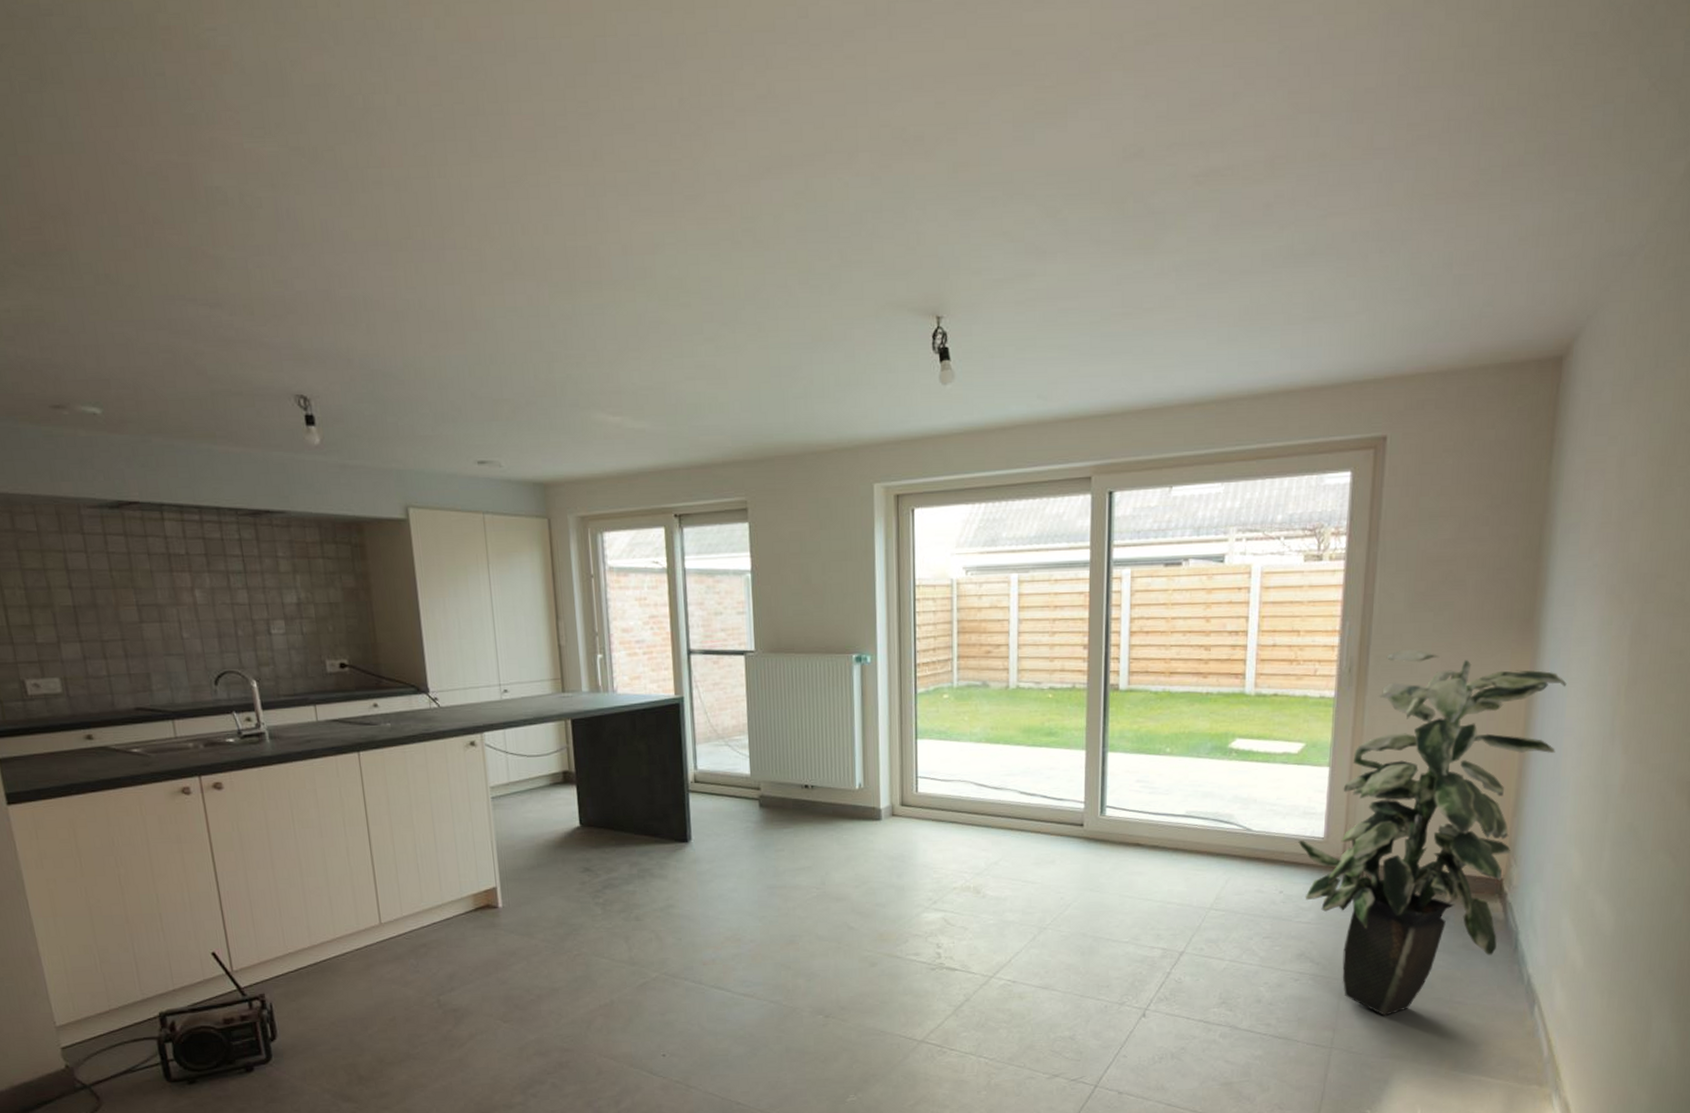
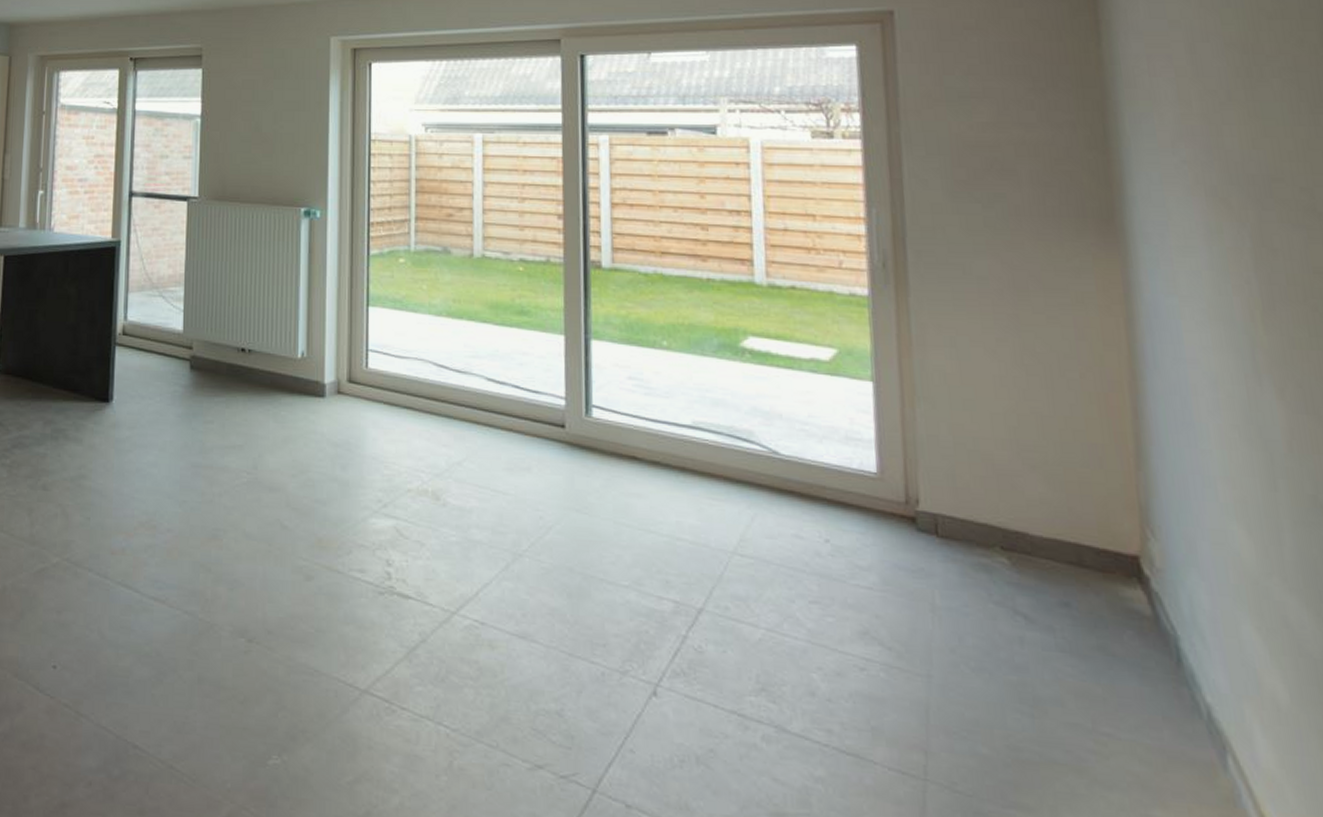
indoor plant: present [1298,650,1567,1016] -> none [843,246,1180,741]

